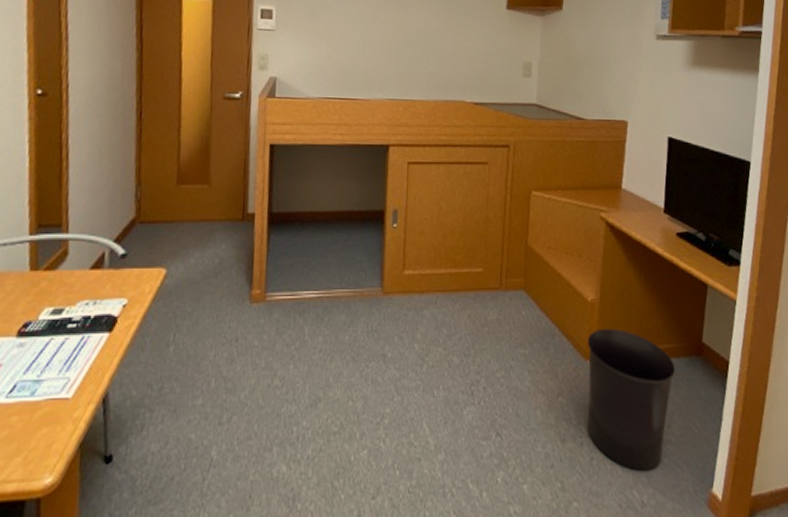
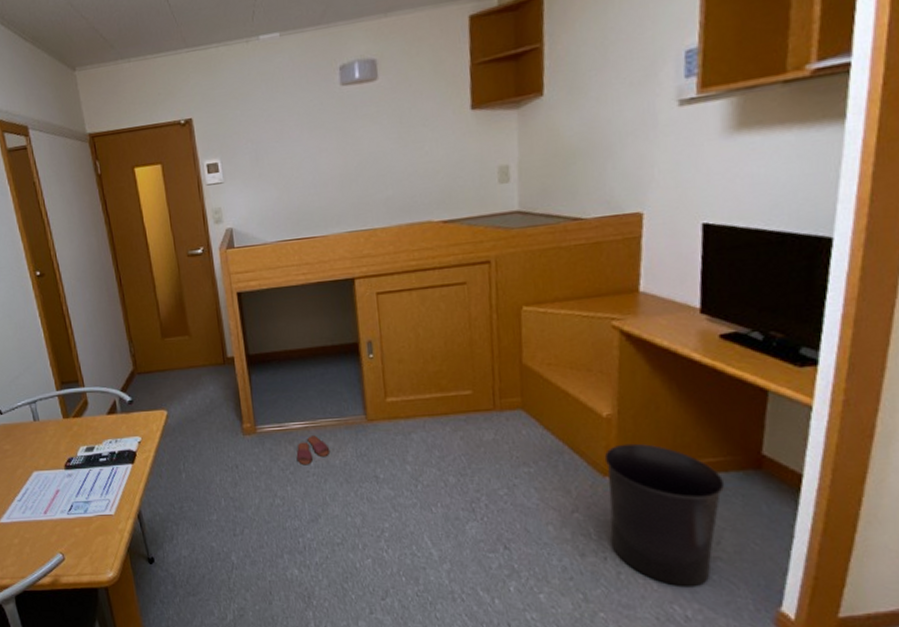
slippers: none [304,307,341,341] -> present [296,435,330,466]

